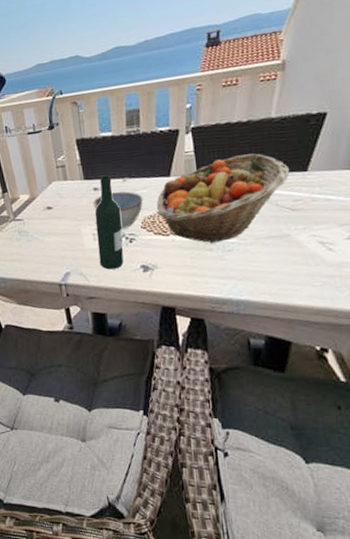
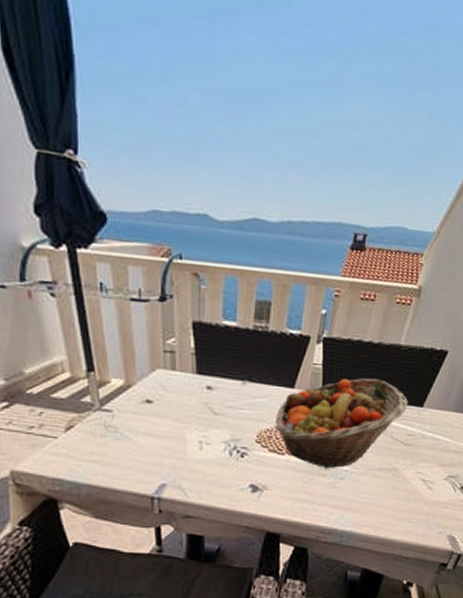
bowl: present [93,191,143,228] -> none [204,394,262,440]
wine bottle: present [94,176,124,270] -> none [203,374,236,486]

